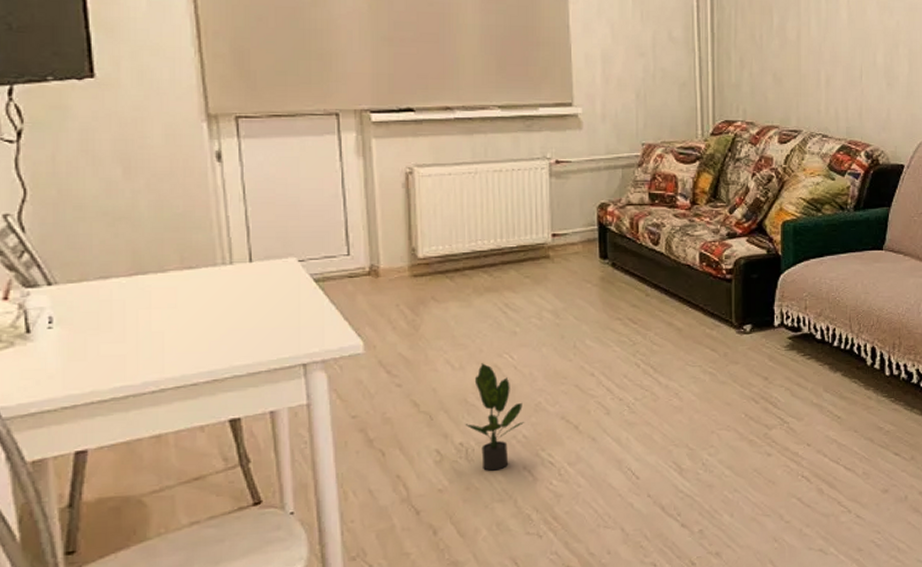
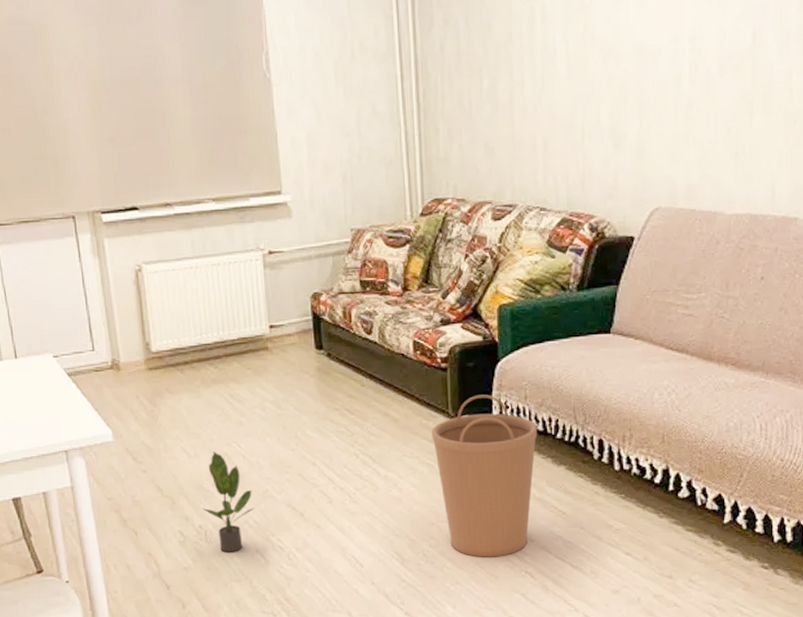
basket: none [715,305,815,464] -> present [432,394,537,558]

